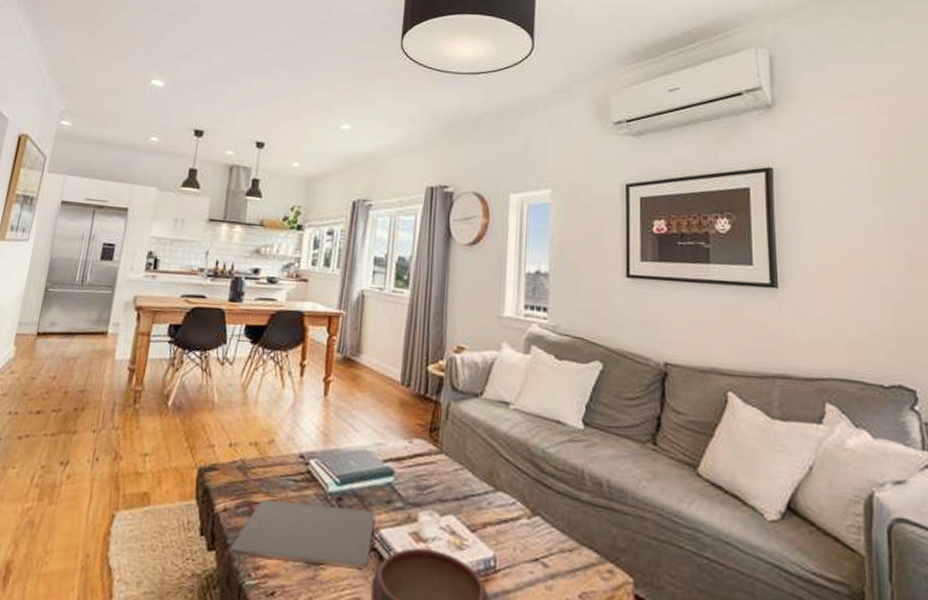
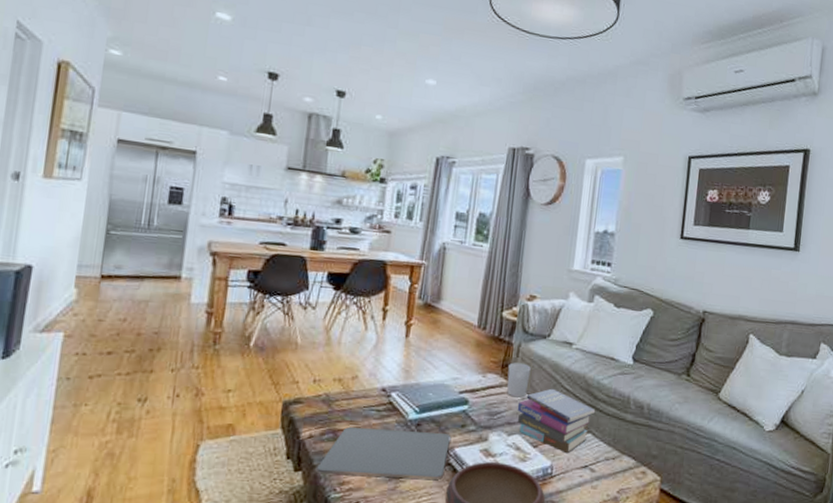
candle holder: none [436,425,463,469] -> present [507,362,531,398]
books: none [449,457,543,542] -> present [517,388,596,454]

